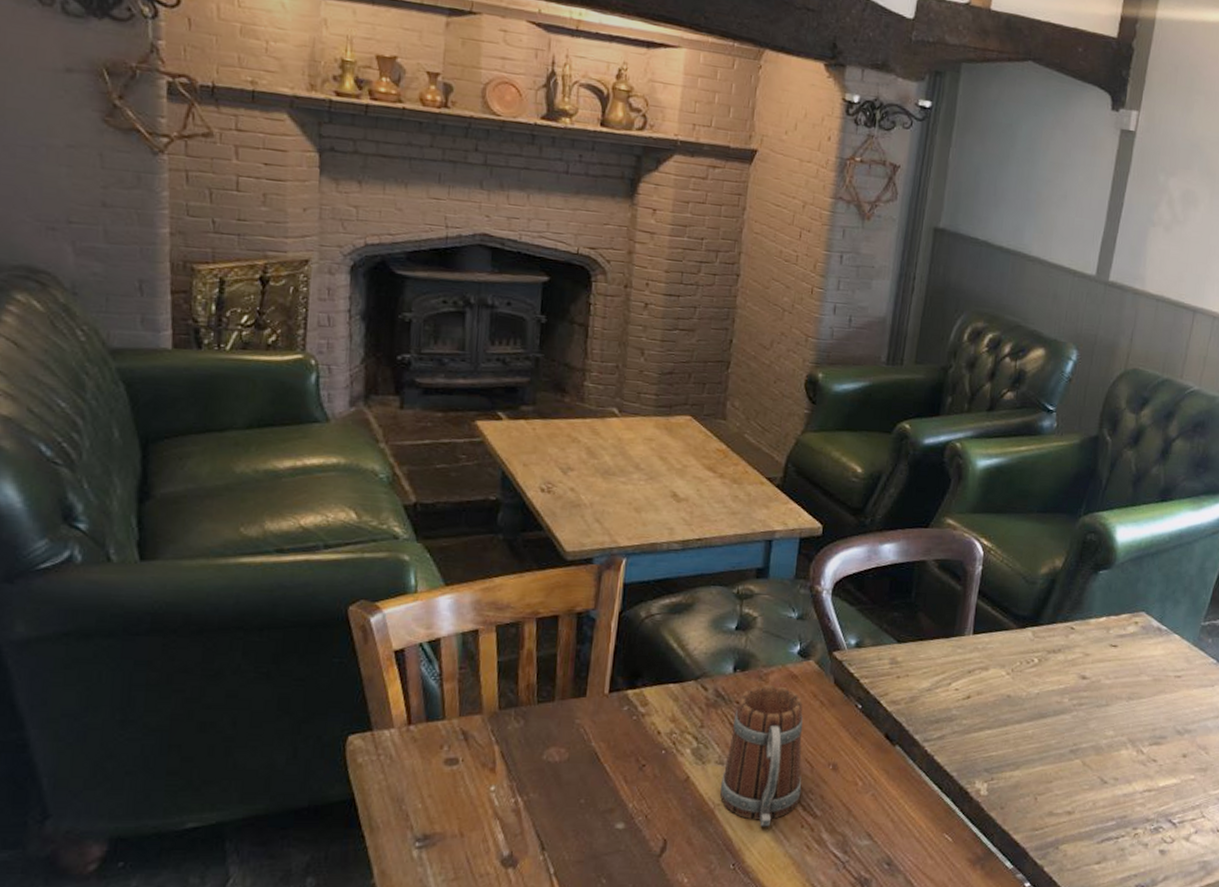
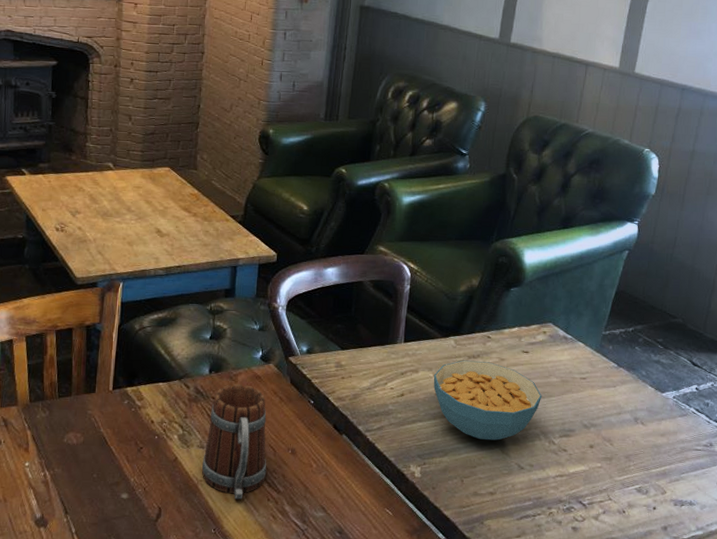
cereal bowl: none [1006,655,1131,750] -> present [433,360,542,440]

